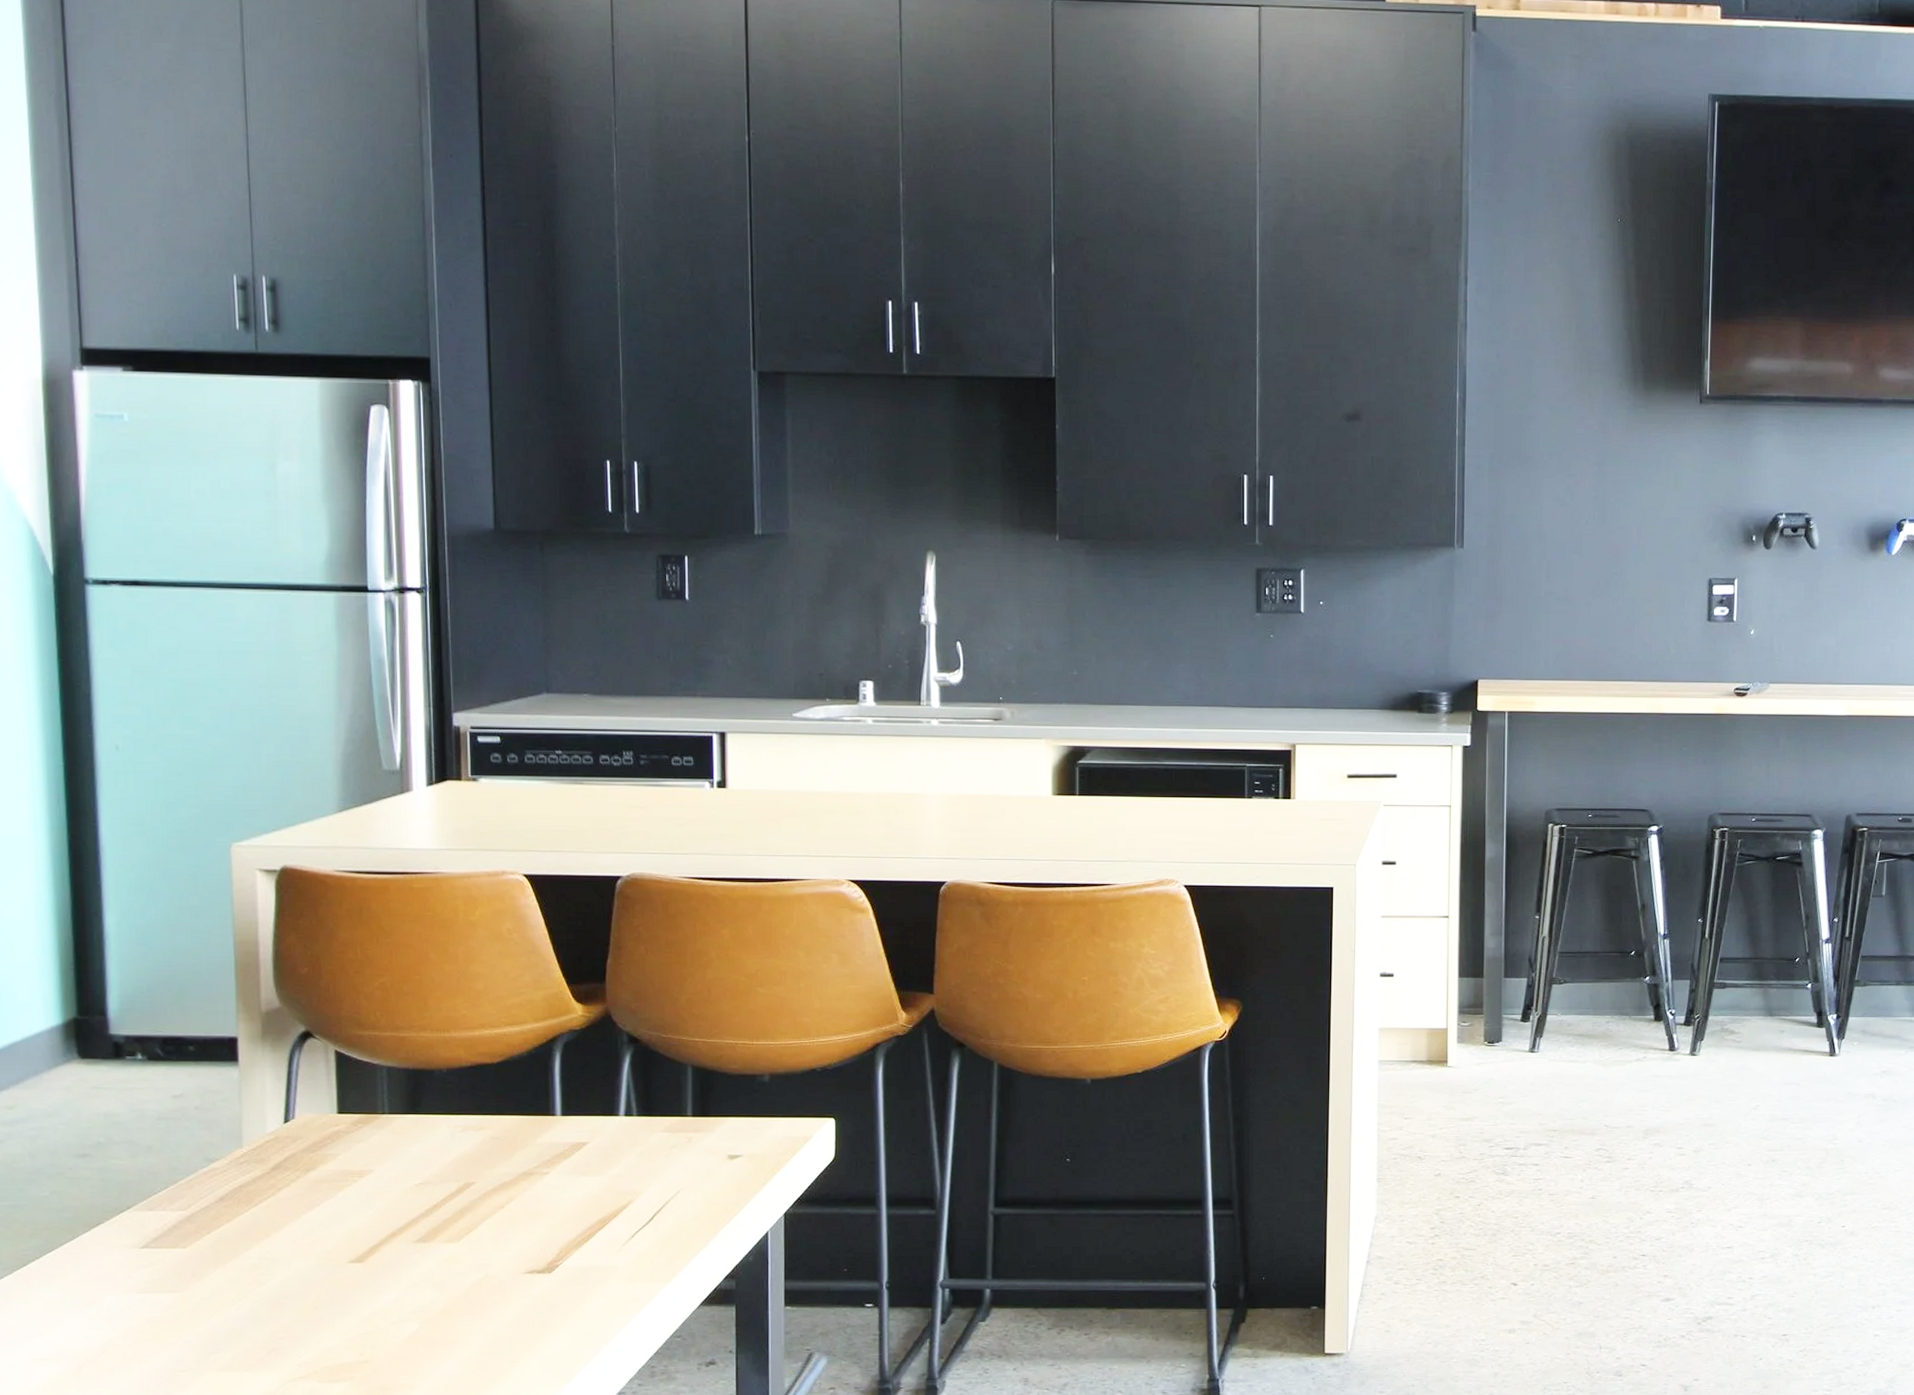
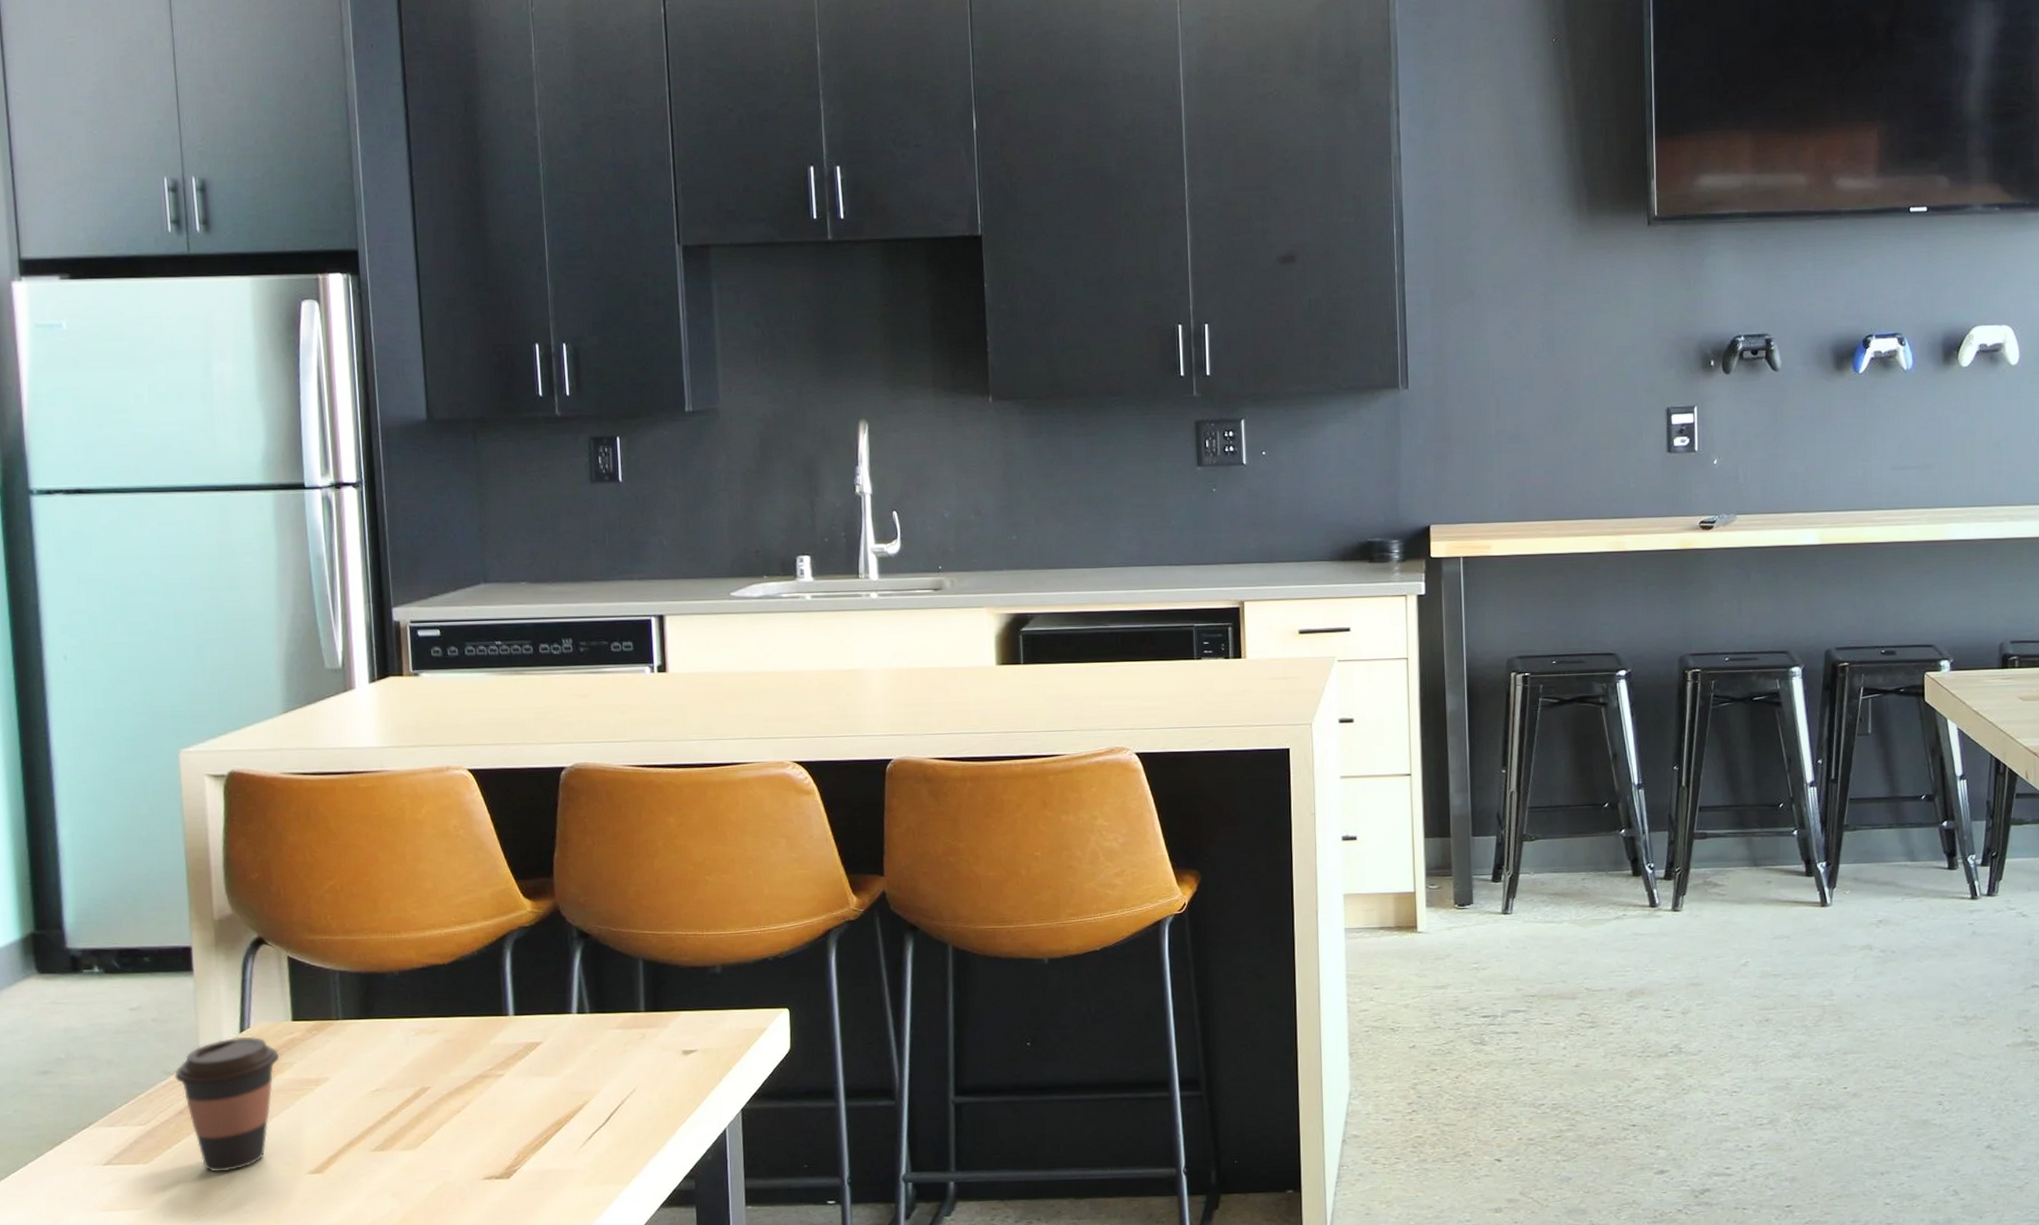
coffee cup: none [215,1127,324,1259] -> present [174,1036,280,1173]

